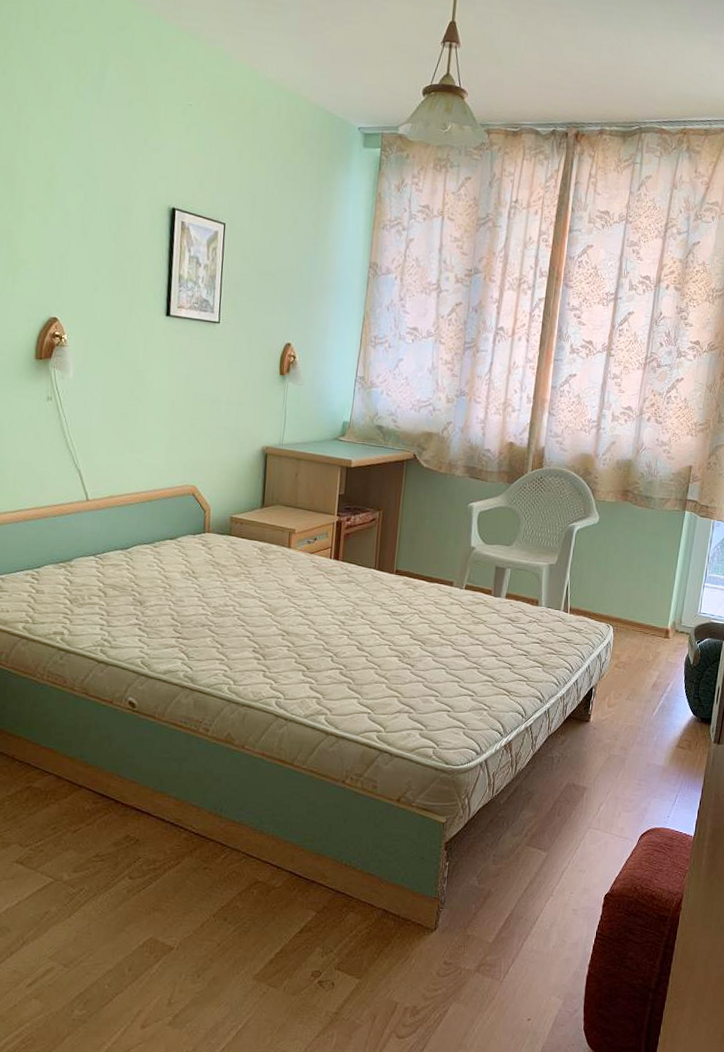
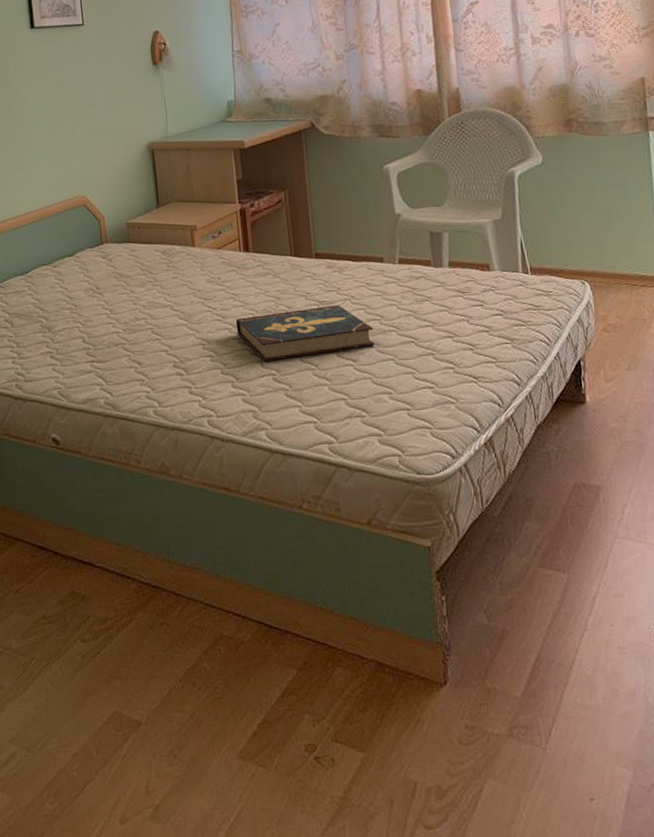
book: none [315,616,433,657] -> present [235,305,375,361]

